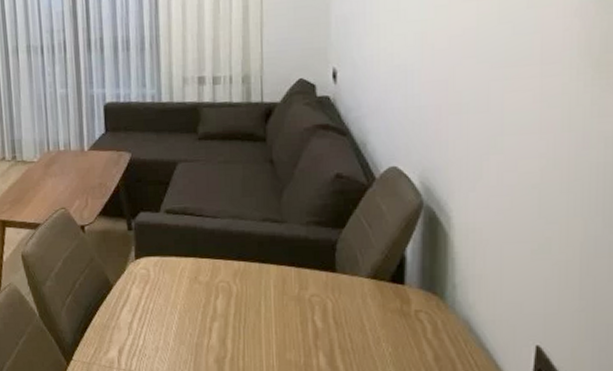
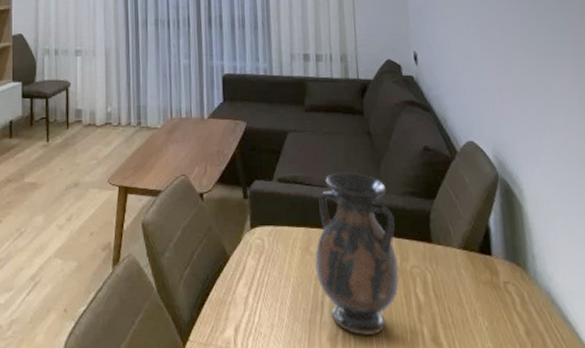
vase: none [203,202,296,358] -> present [314,172,400,335]

